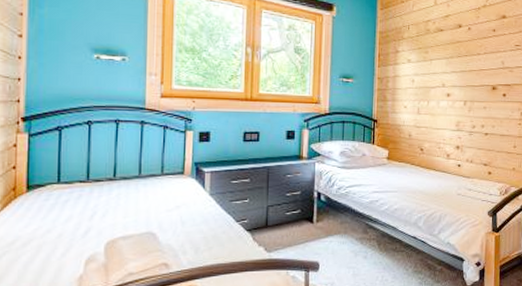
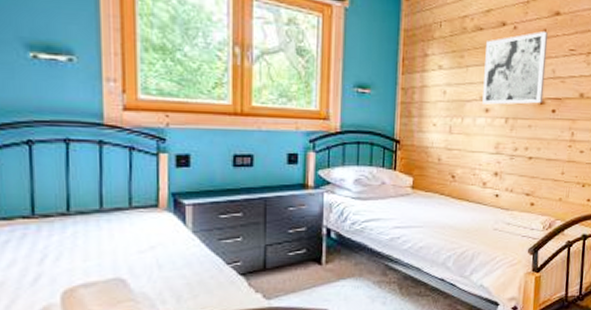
wall art: none [444,31,497,91] -> present [482,31,549,105]

